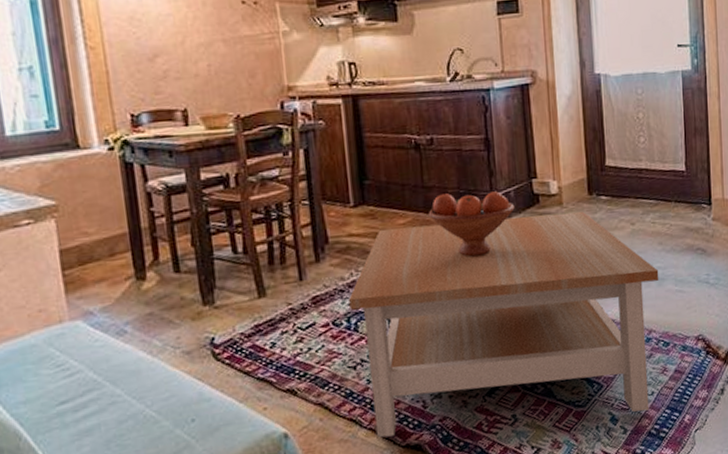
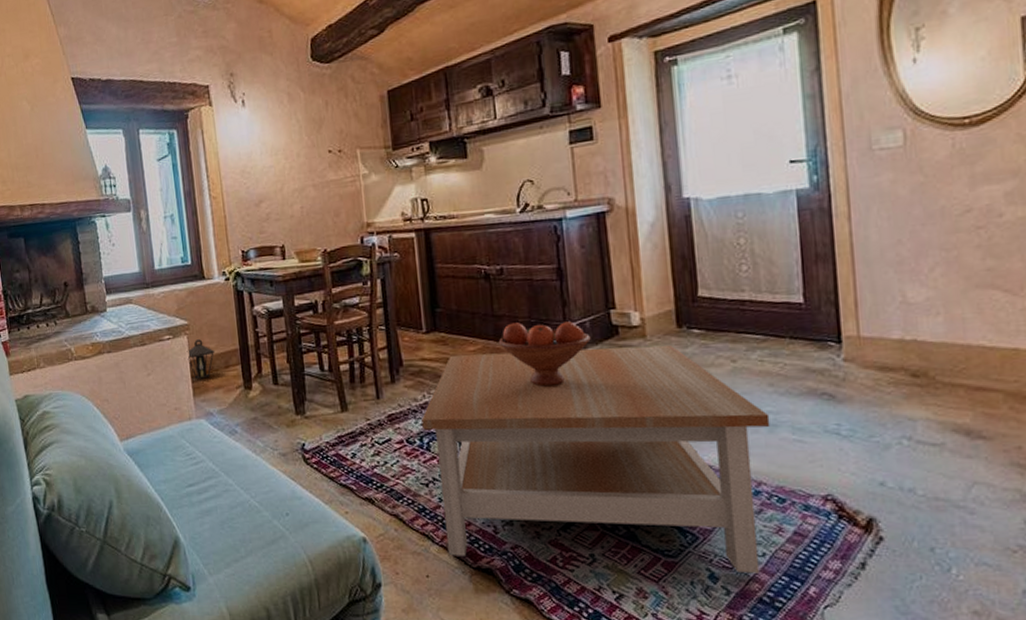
lantern: none [54,223,96,272] -> present [186,339,216,379]

